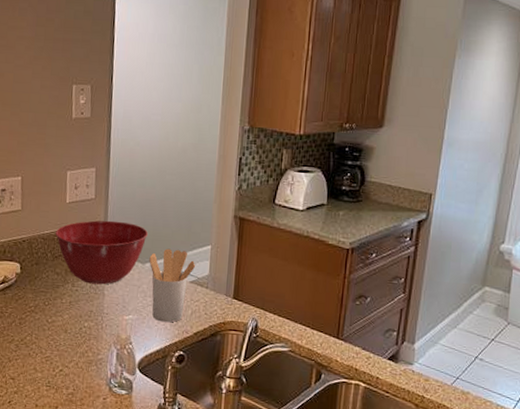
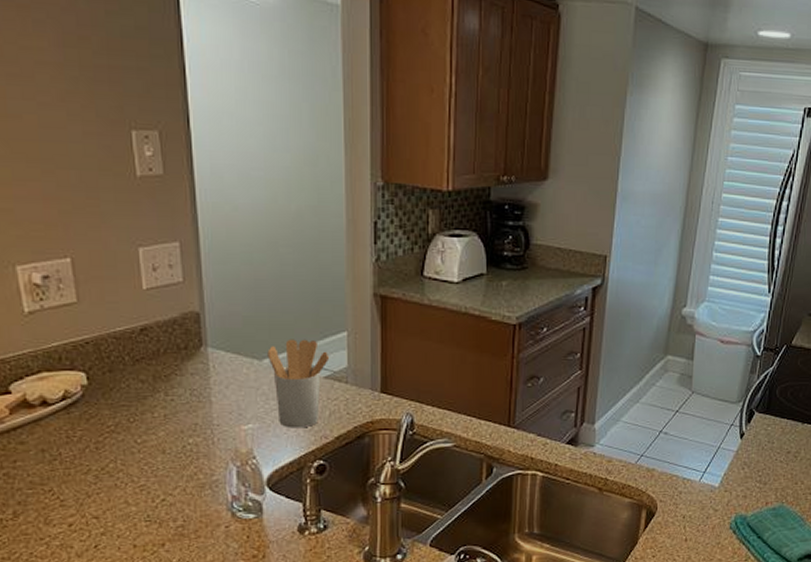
mixing bowl: present [56,220,148,285] -> none [132,309,262,390]

